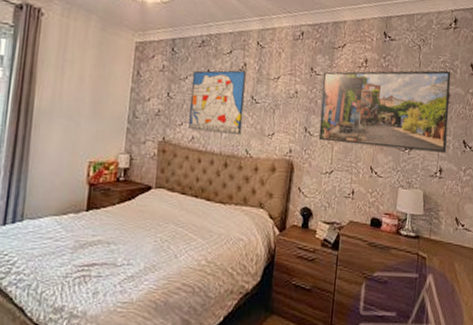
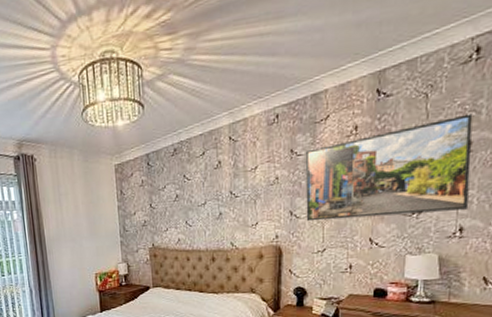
wall art: present [188,70,246,135] -> none [170,169,224,233]

